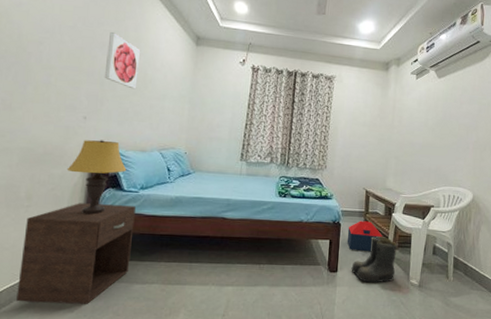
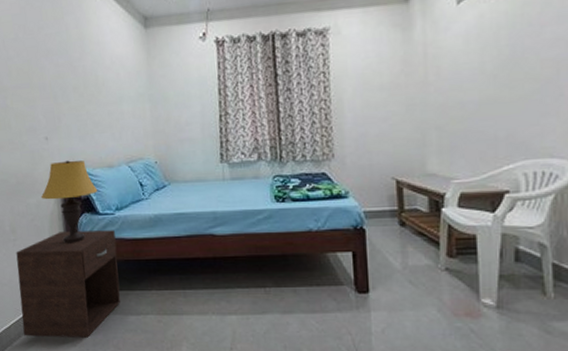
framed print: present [104,32,141,89] -> none [52,35,91,97]
storage box: present [347,221,383,252] -> none [376,222,431,264]
boots: present [351,236,397,283] -> none [388,242,457,305]

